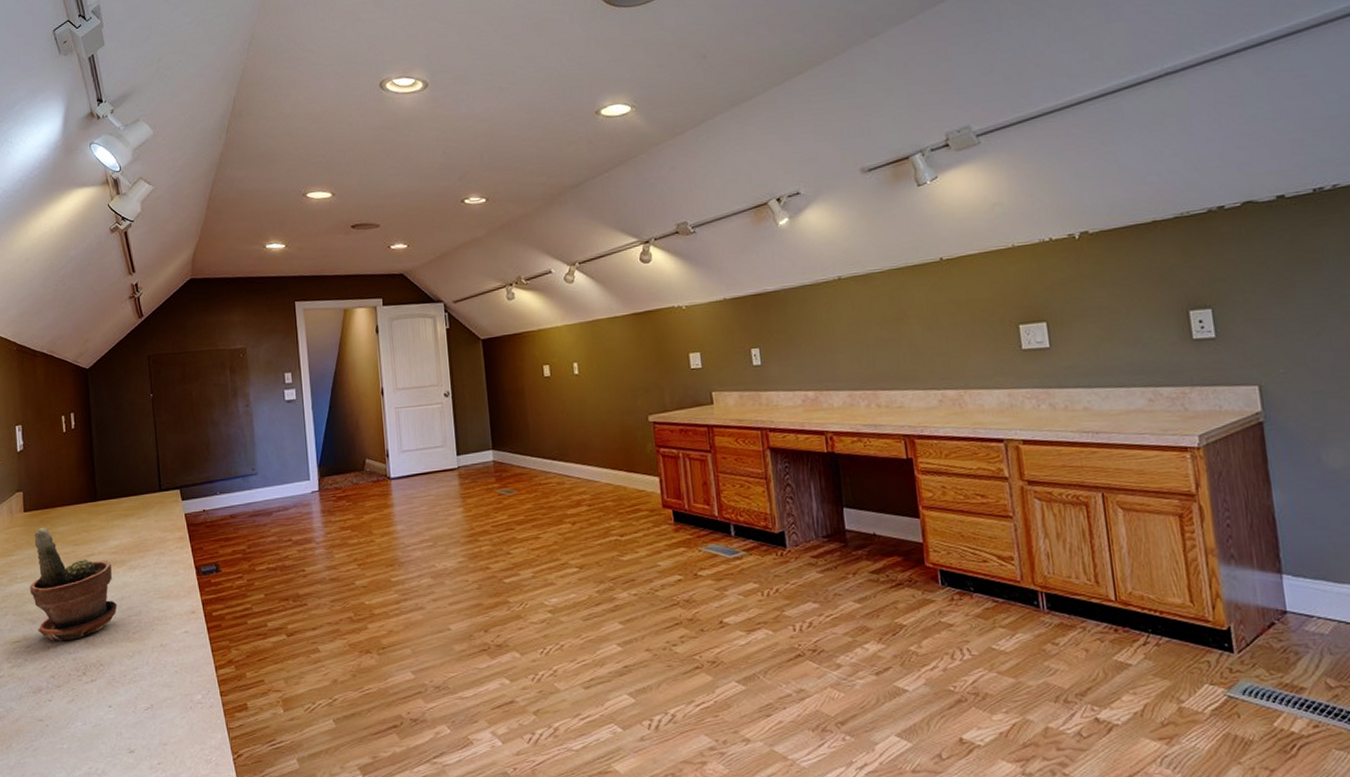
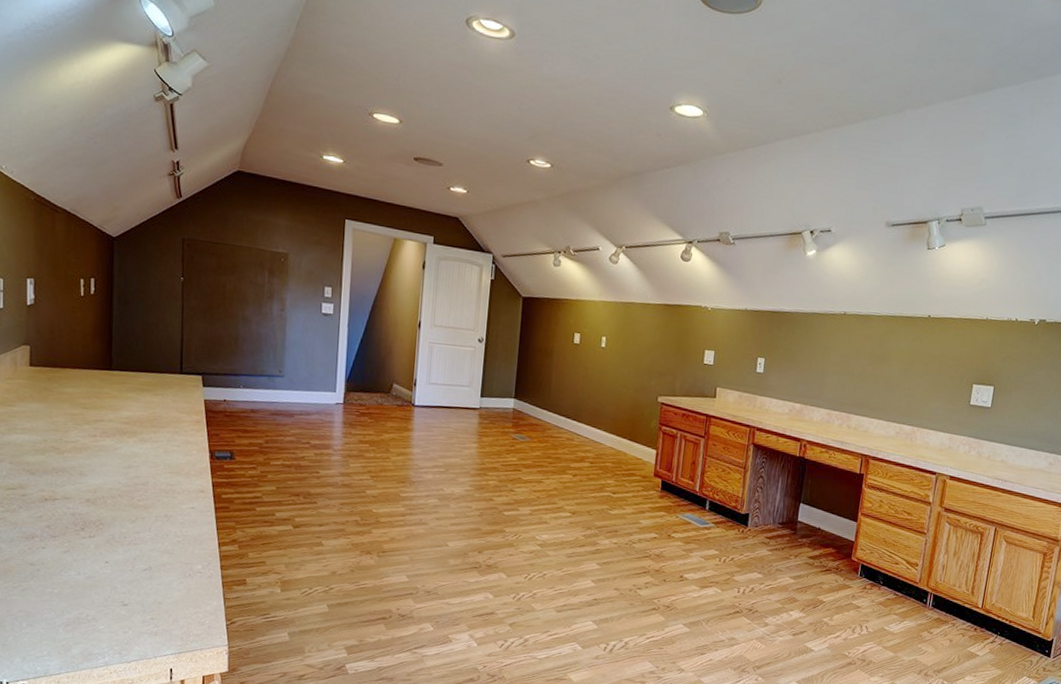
potted plant: present [30,528,117,642] -> none [30,385,124,497]

